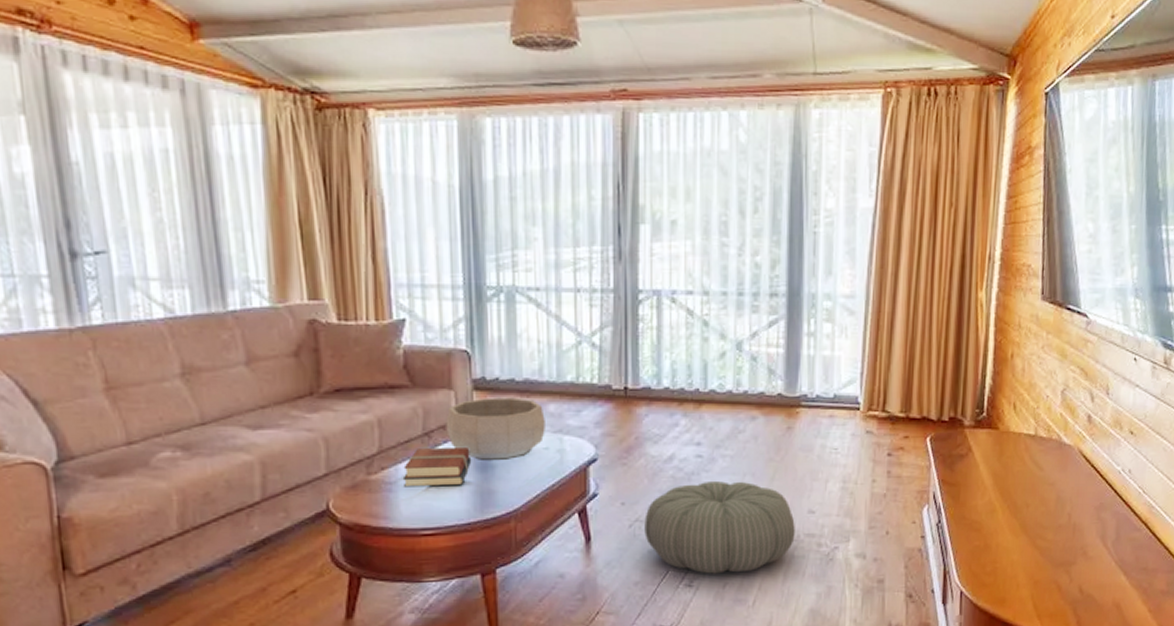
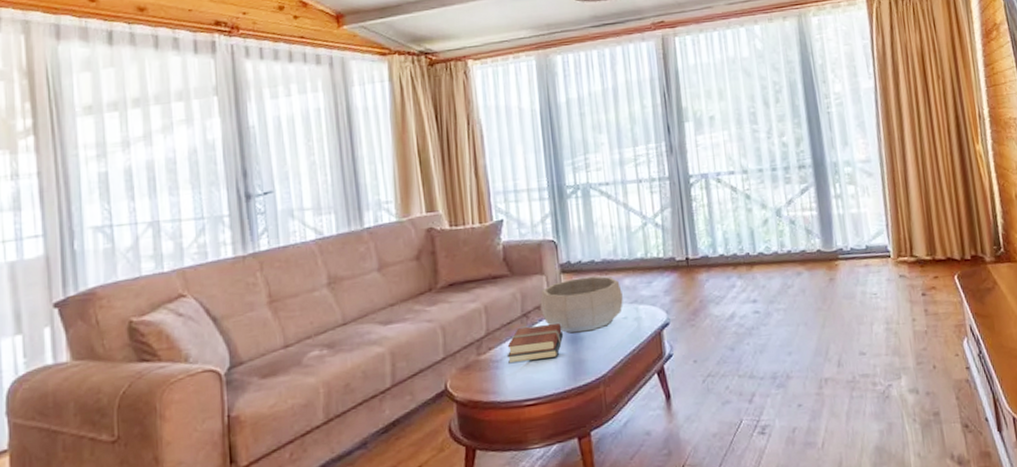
pouf: present [645,481,795,574] -> none [715,331,851,421]

